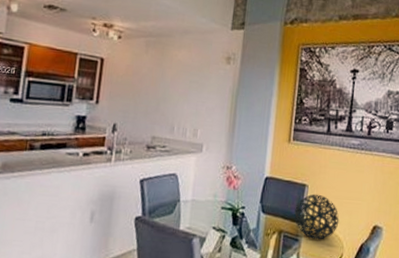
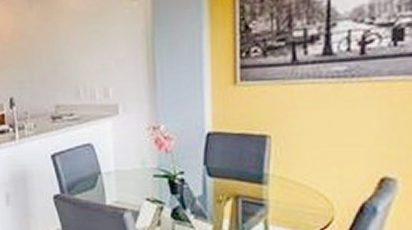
decorative orb: present [294,194,339,240] -> none [254,145,324,202]

